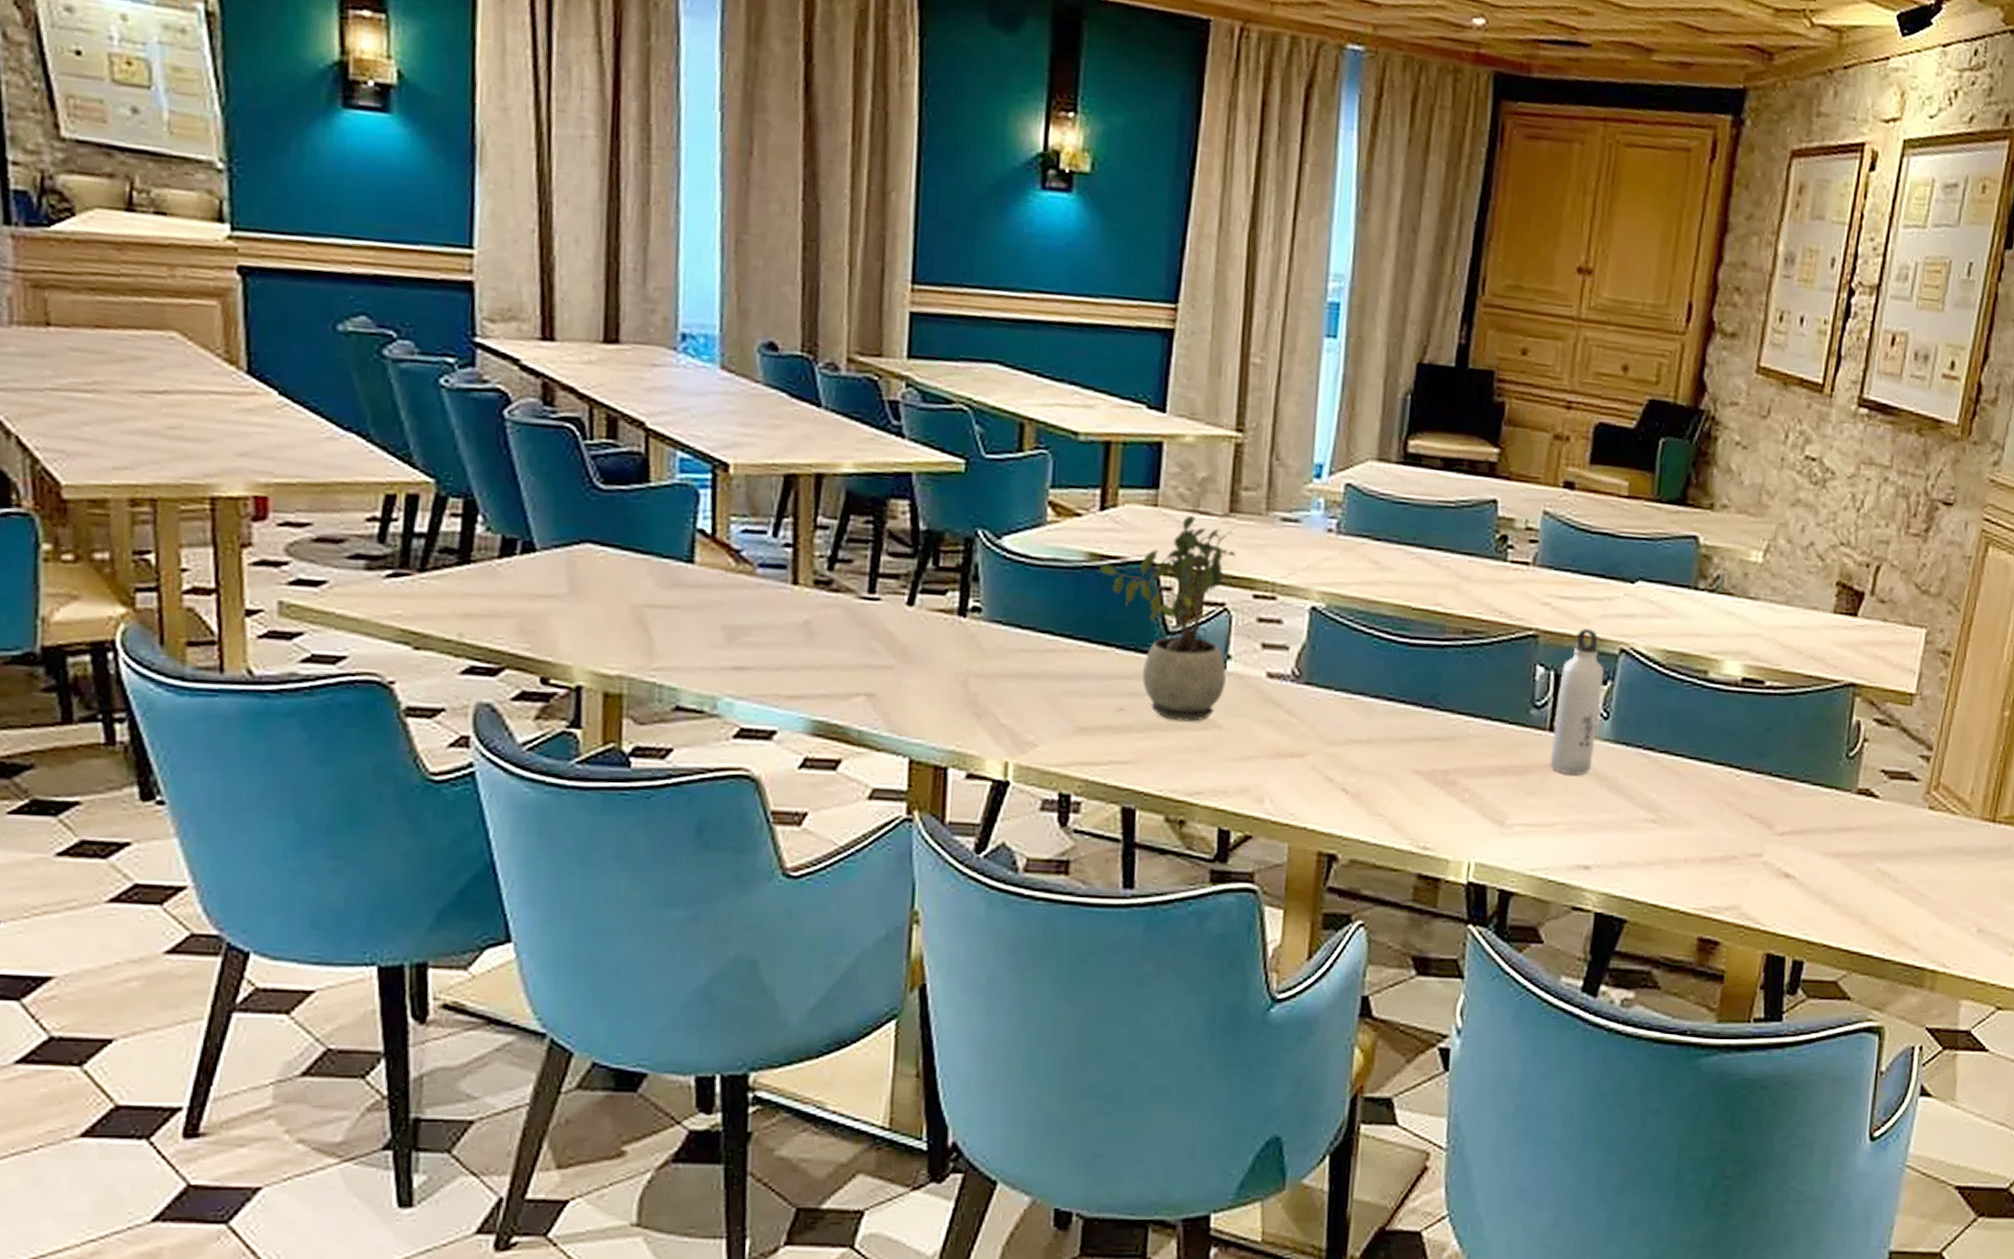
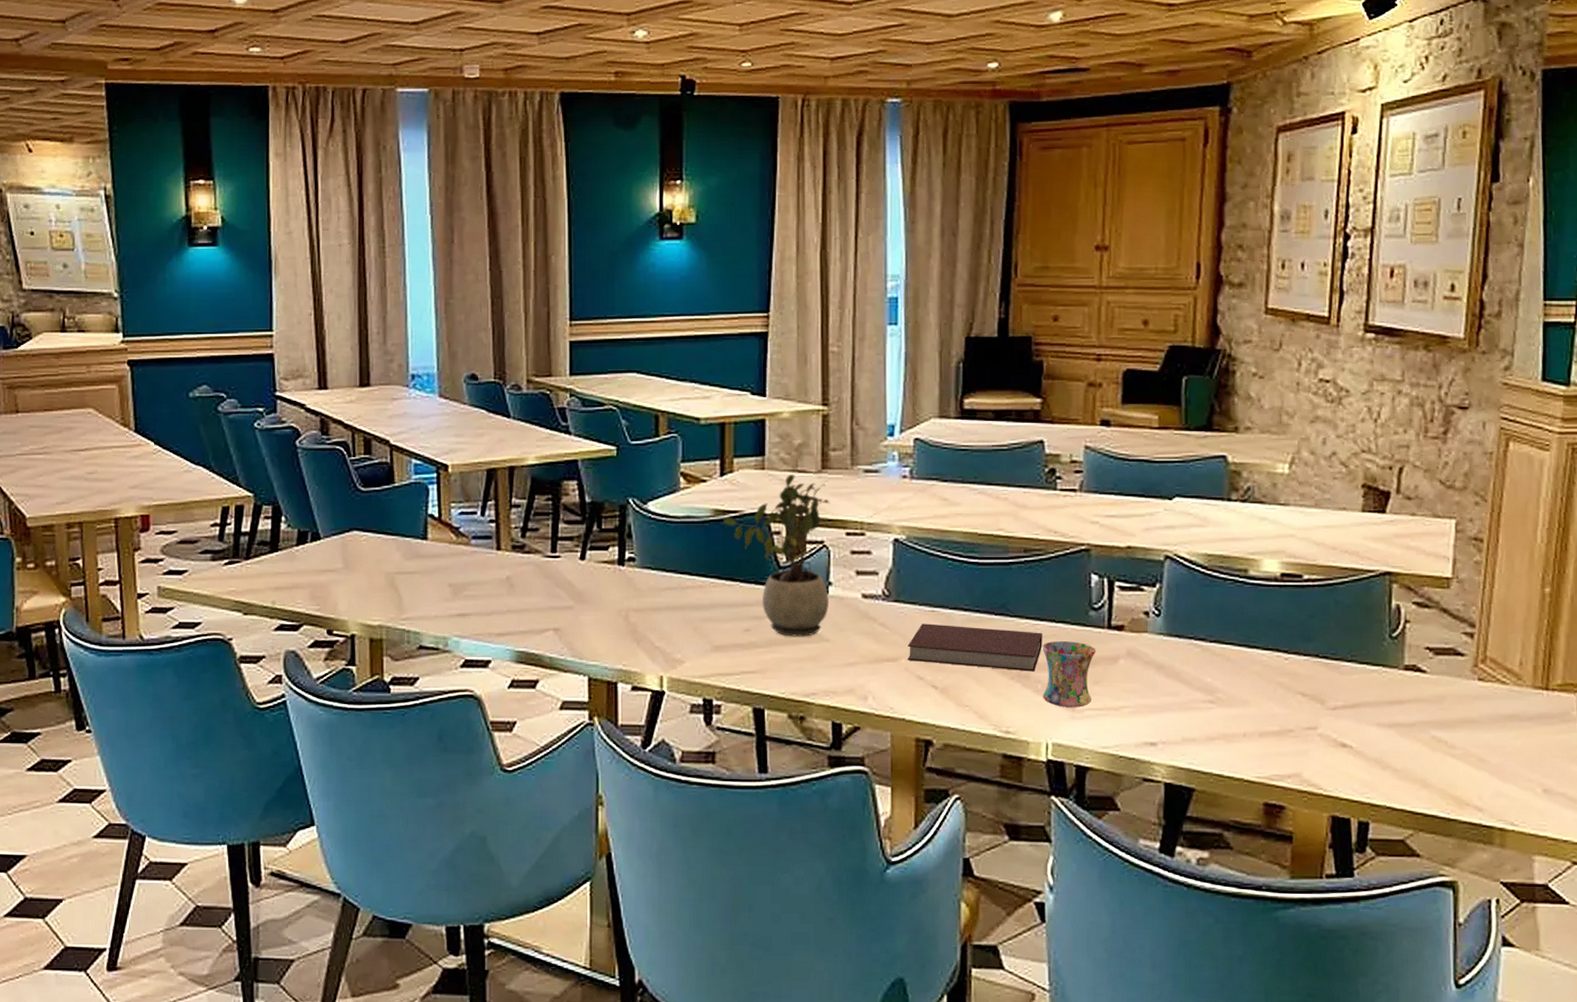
notebook: none [1316,713,1475,778] -> present [908,623,1043,672]
mug: none [1468,742,1534,822] -> present [1041,641,1096,707]
water bottle: present [1550,629,1604,776] -> none [1111,541,1153,665]

